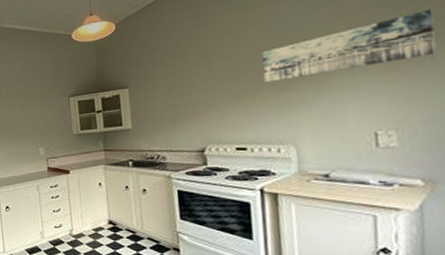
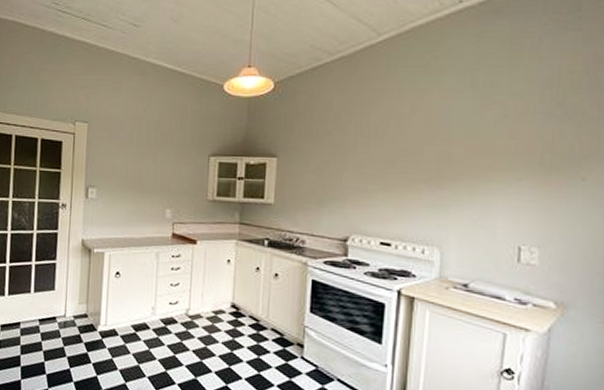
wall art: present [261,9,437,83] -> none [419,128,591,177]

